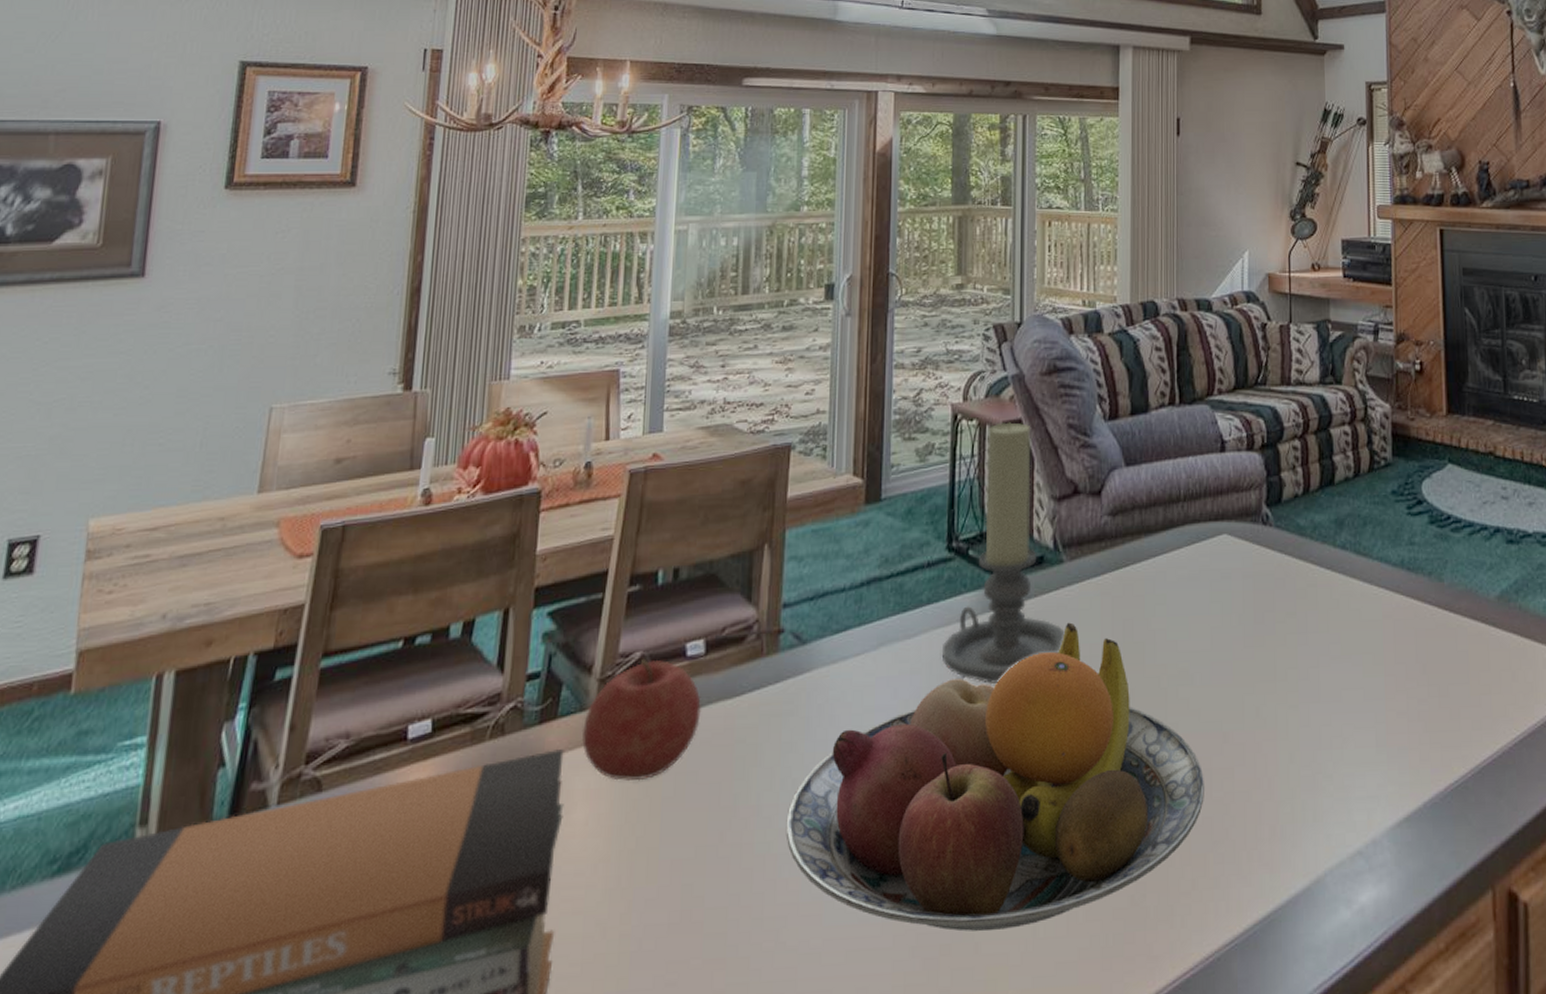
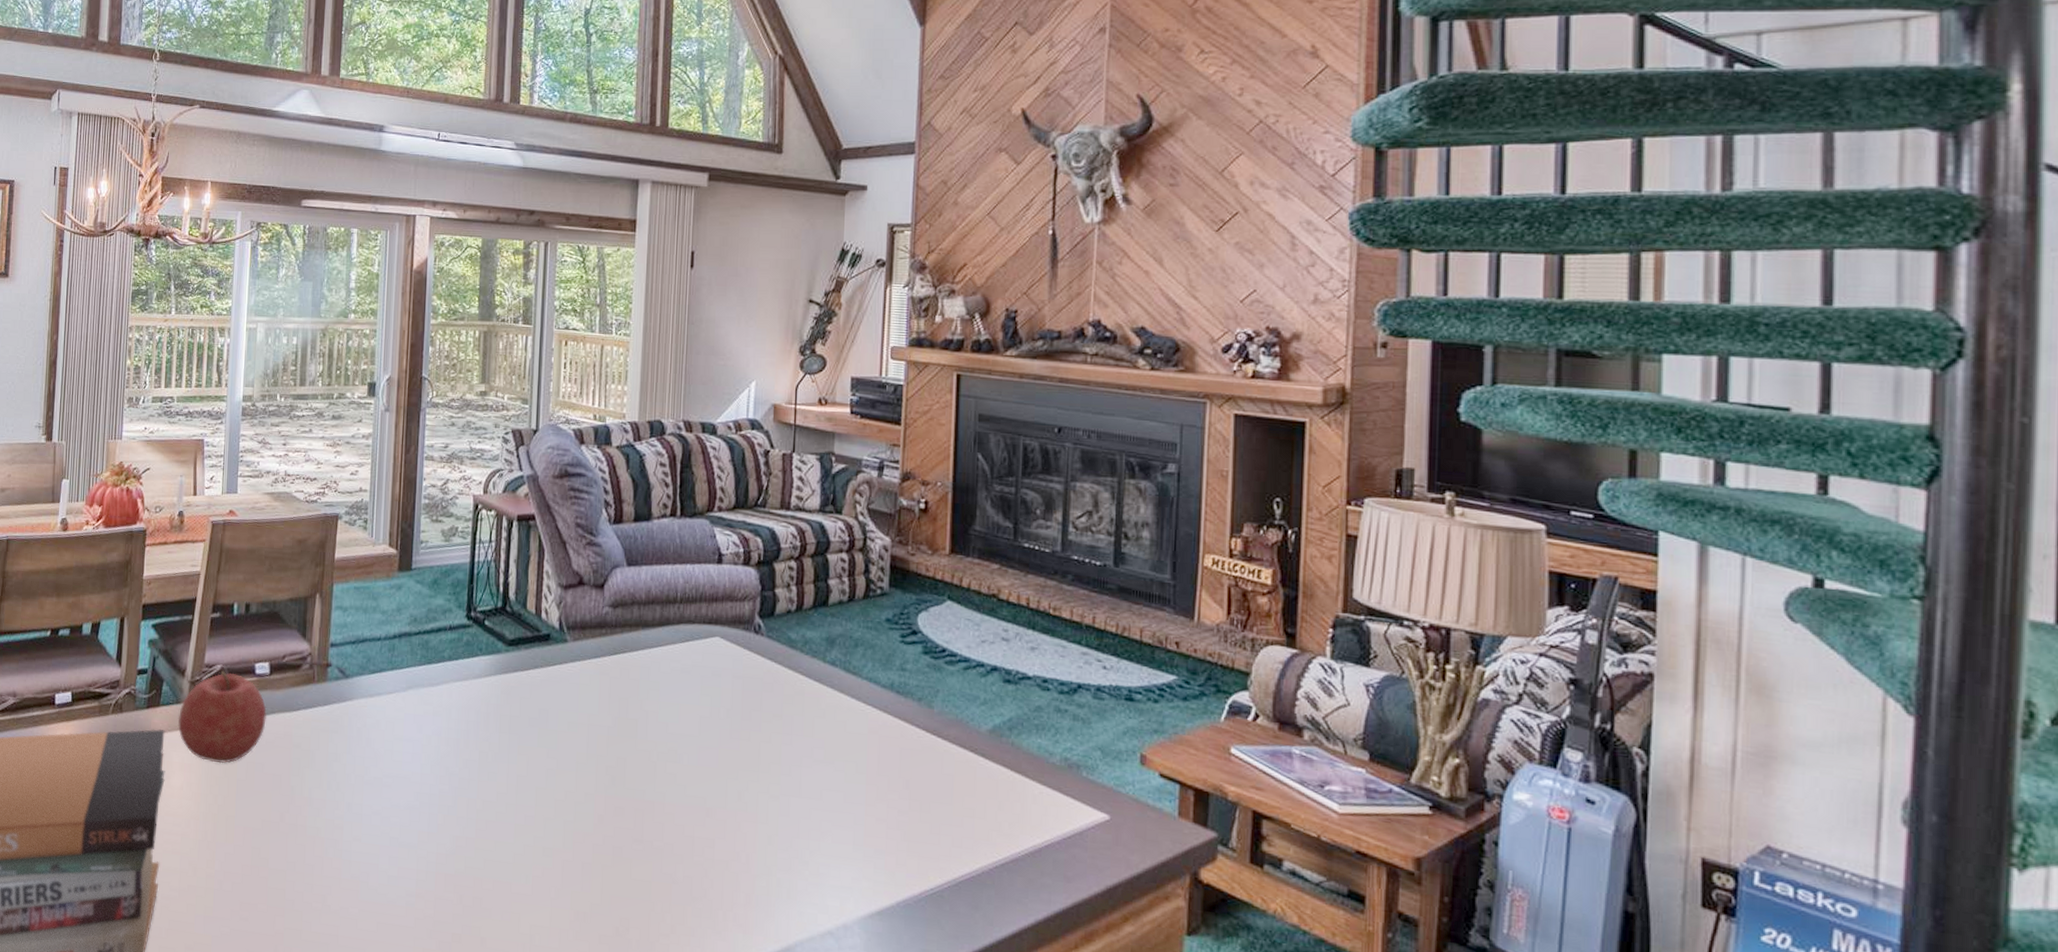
fruit bowl: present [785,622,1204,932] -> none [331,693,687,933]
candle holder: present [943,421,1065,683] -> none [460,515,566,734]

